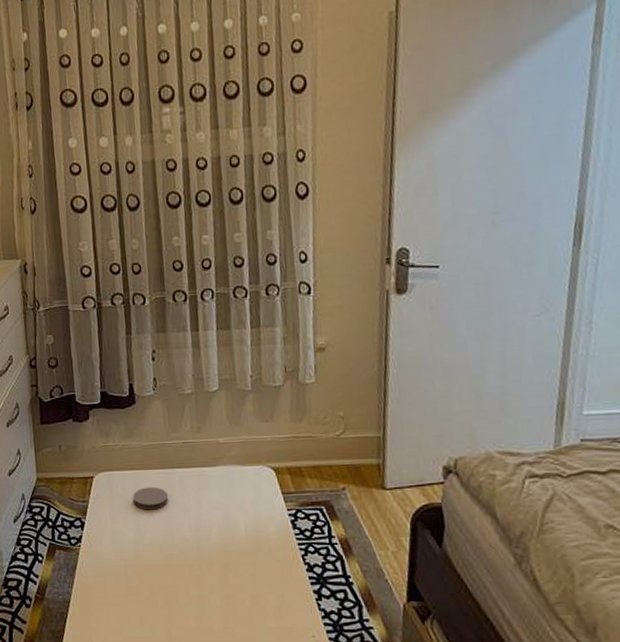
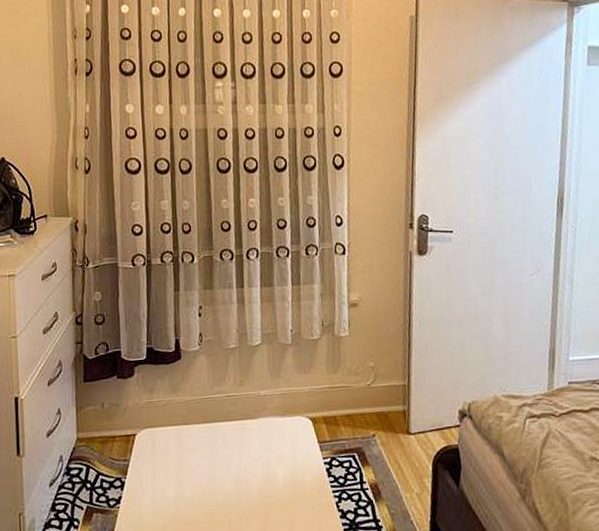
coaster: present [133,487,169,510] -> none [175,441,211,466]

